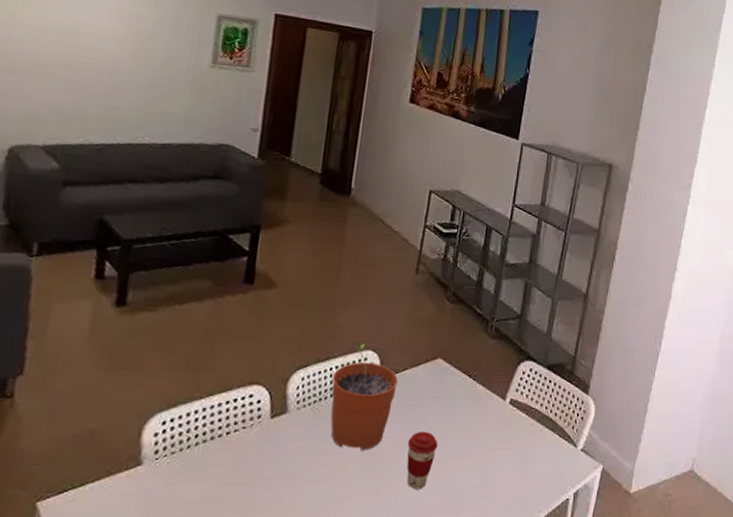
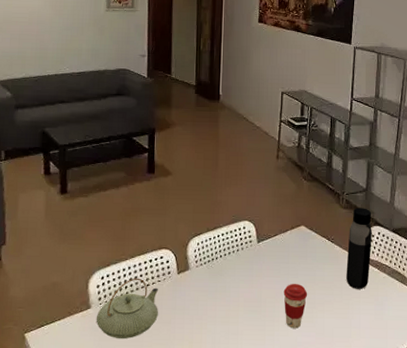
teapot: none [147,423,243,506] -> present [96,278,159,339]
plant pot: present [330,344,398,450] -> none [220,216,271,298]
water bottle: none [487,338,525,439] -> present [346,208,373,289]

